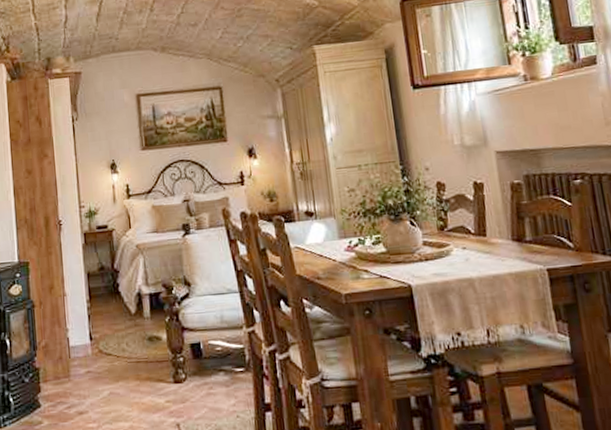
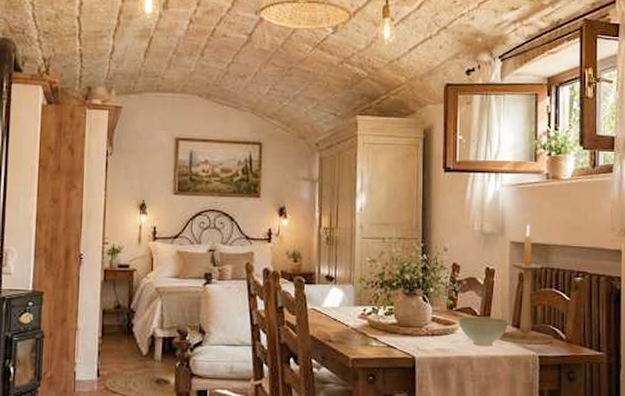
bowl: none [451,233,508,266] -> present [458,316,509,346]
candlestick: none [499,130,561,259] -> present [499,224,554,345]

